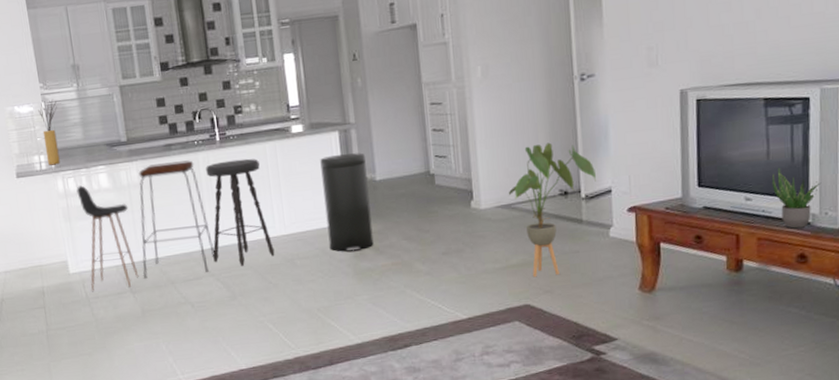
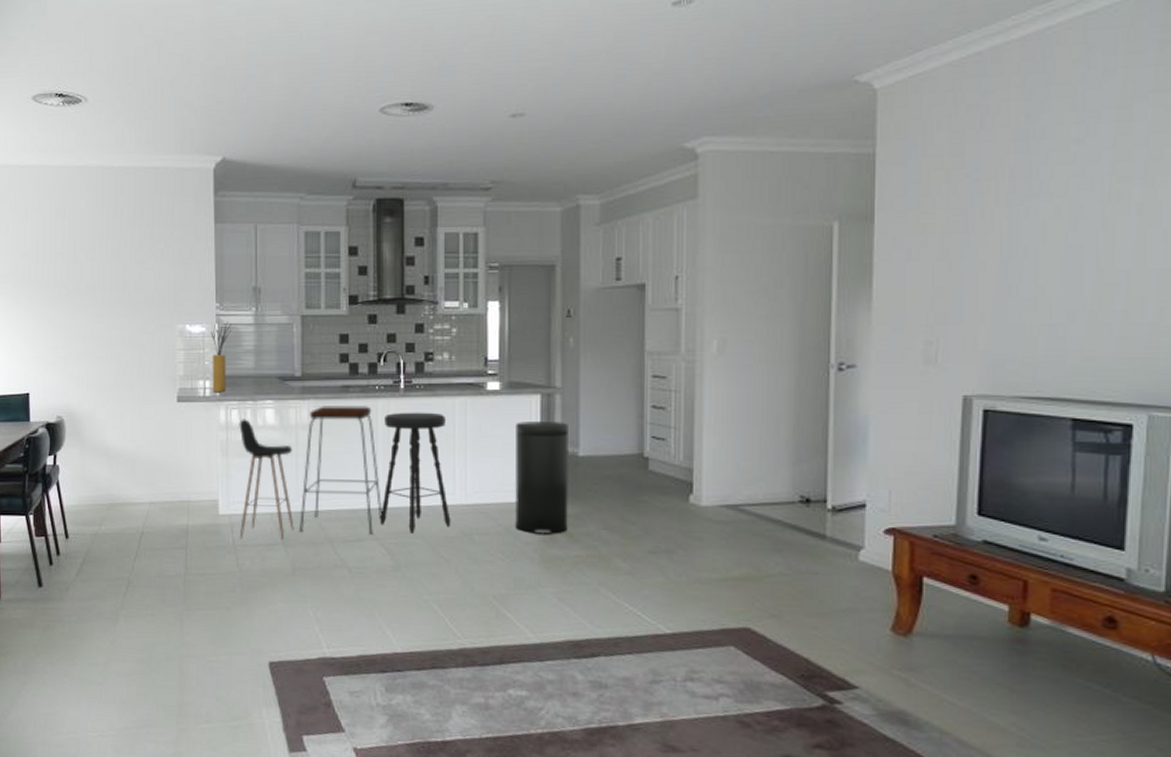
house plant: present [508,142,596,278] -> none [736,438,847,598]
potted plant: present [771,168,822,229] -> none [1075,506,1143,584]

